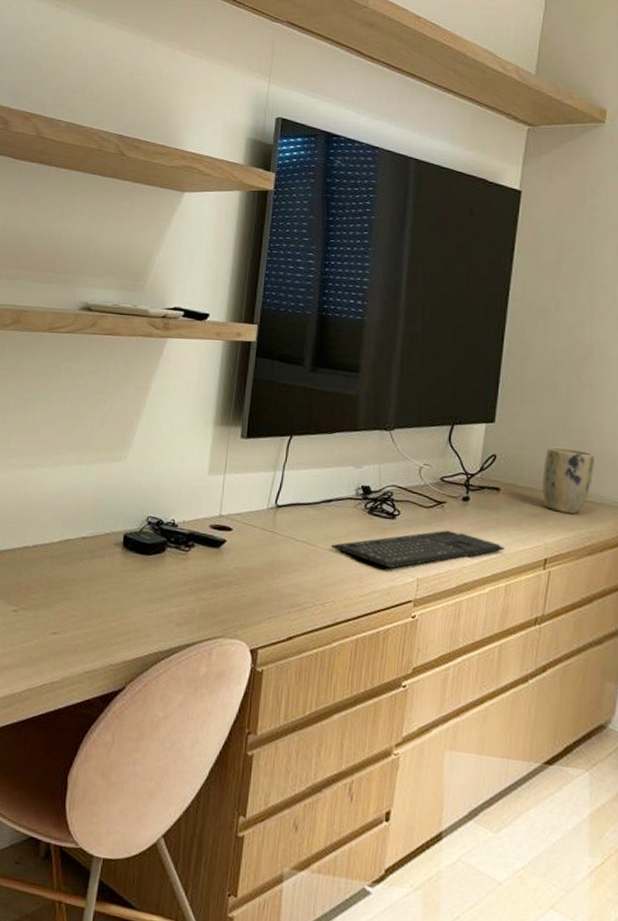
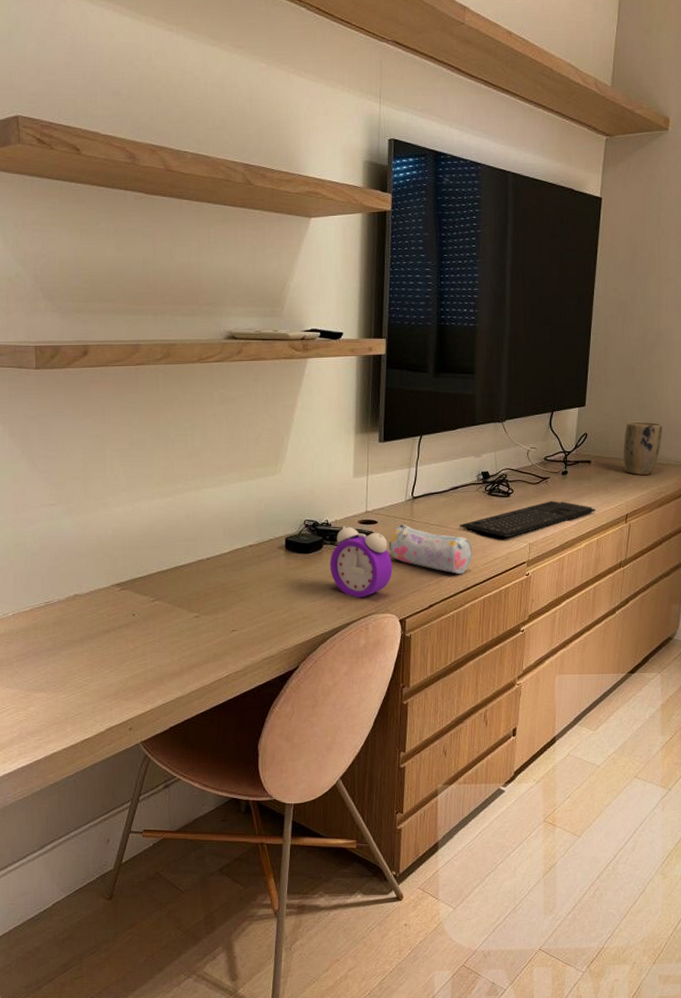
alarm clock: none [172,528,246,617] -> present [330,526,392,598]
pencil case: none [243,534,346,605] -> present [389,524,473,574]

